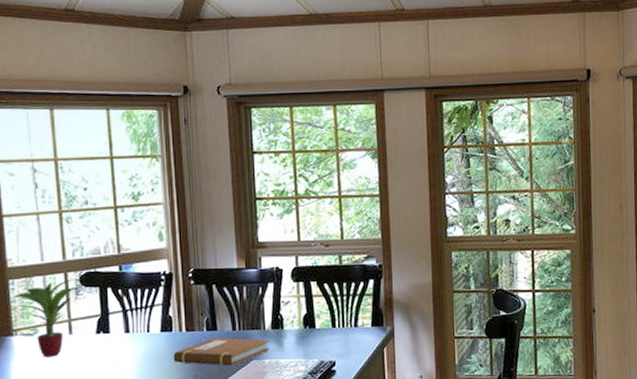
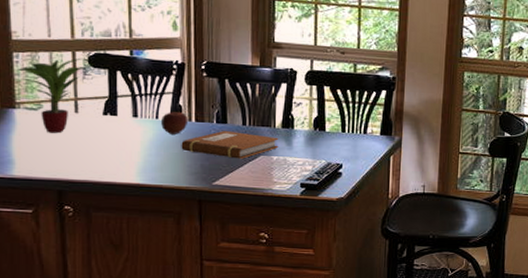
apple: none [153,323,179,347] -> present [161,112,189,134]

